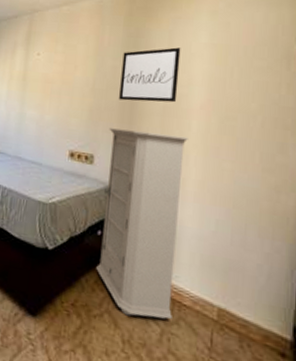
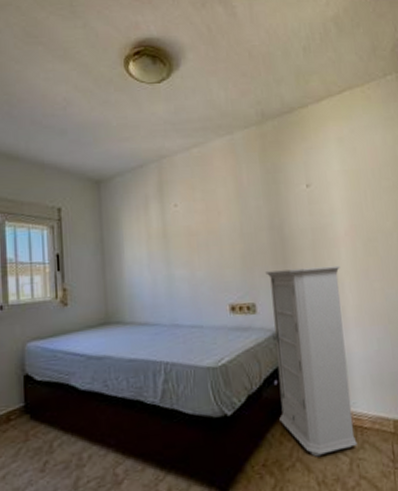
wall art: present [119,47,181,103] -> none [264,178,324,241]

